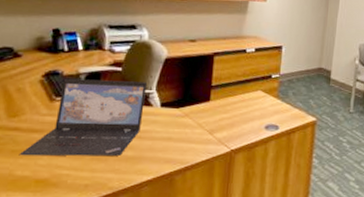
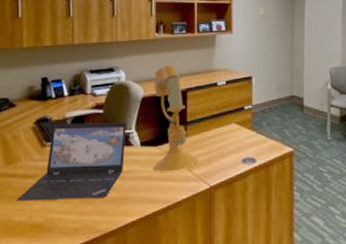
desk lamp: none [173,27,220,134] -> present [154,65,197,172]

